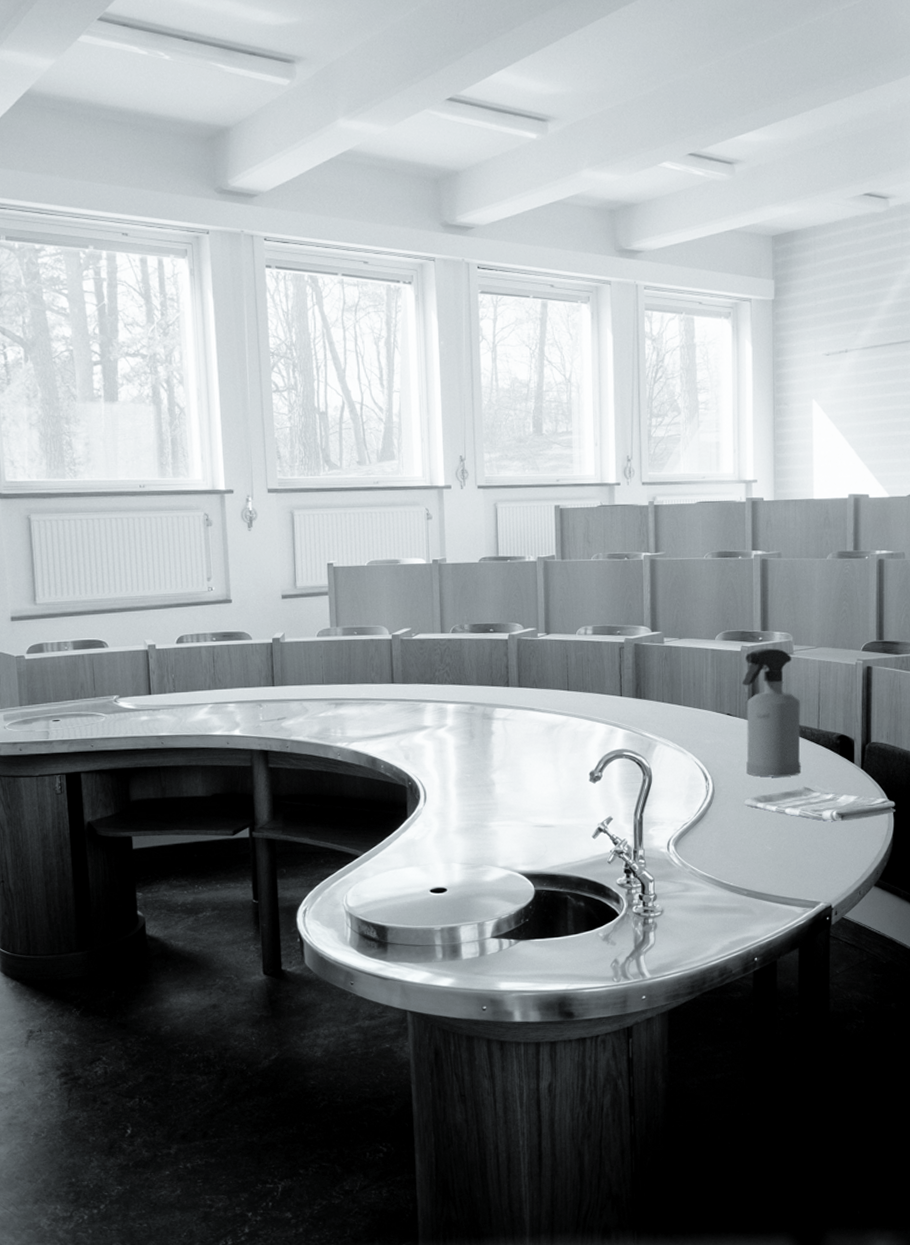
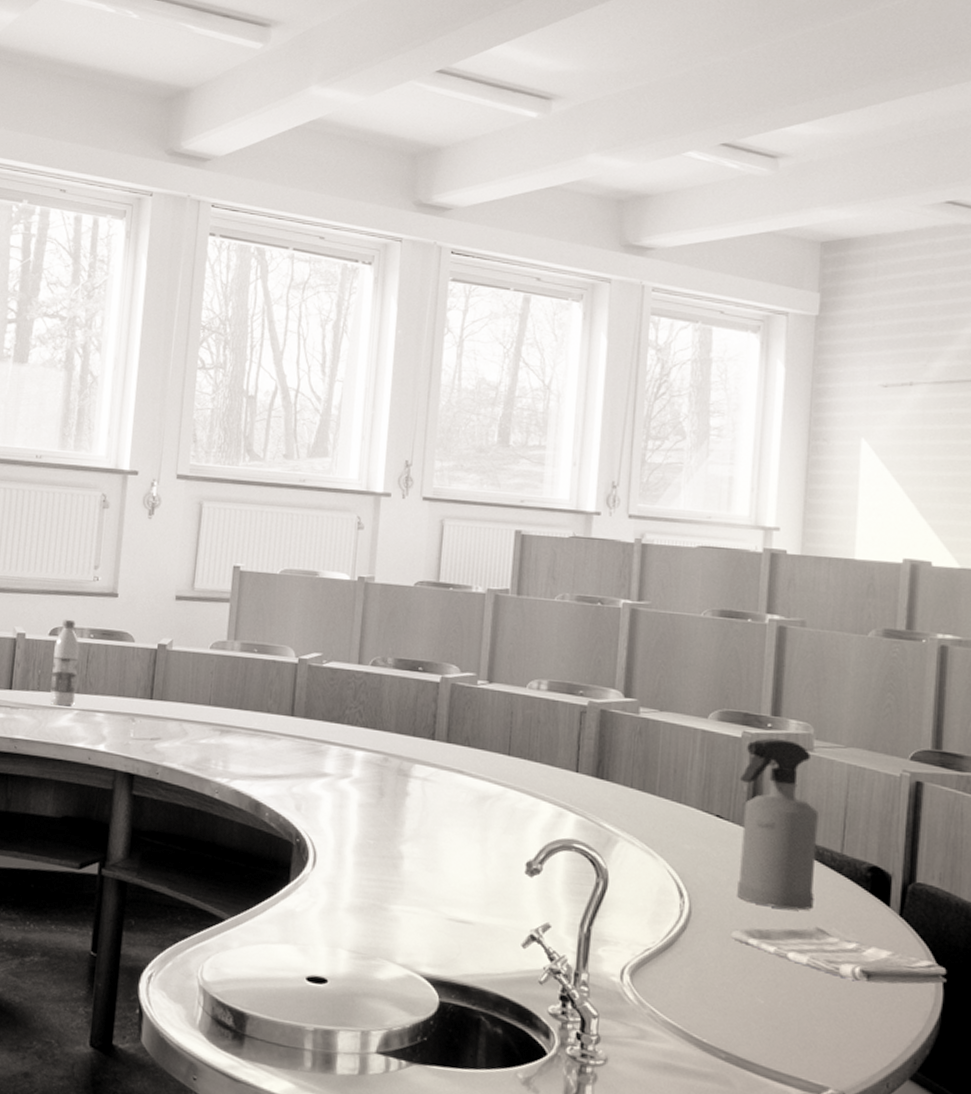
water bottle: none [182,627,208,702] -> present [50,619,79,706]

